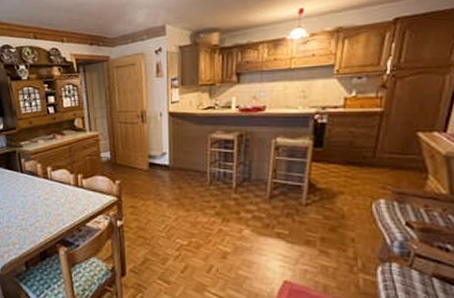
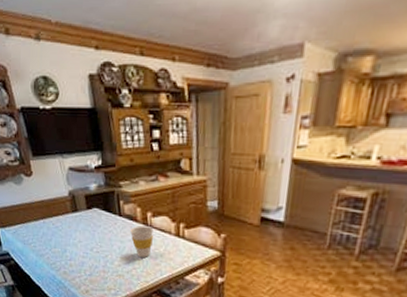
cup: none [32,180,54,209] -> present [130,225,154,258]

